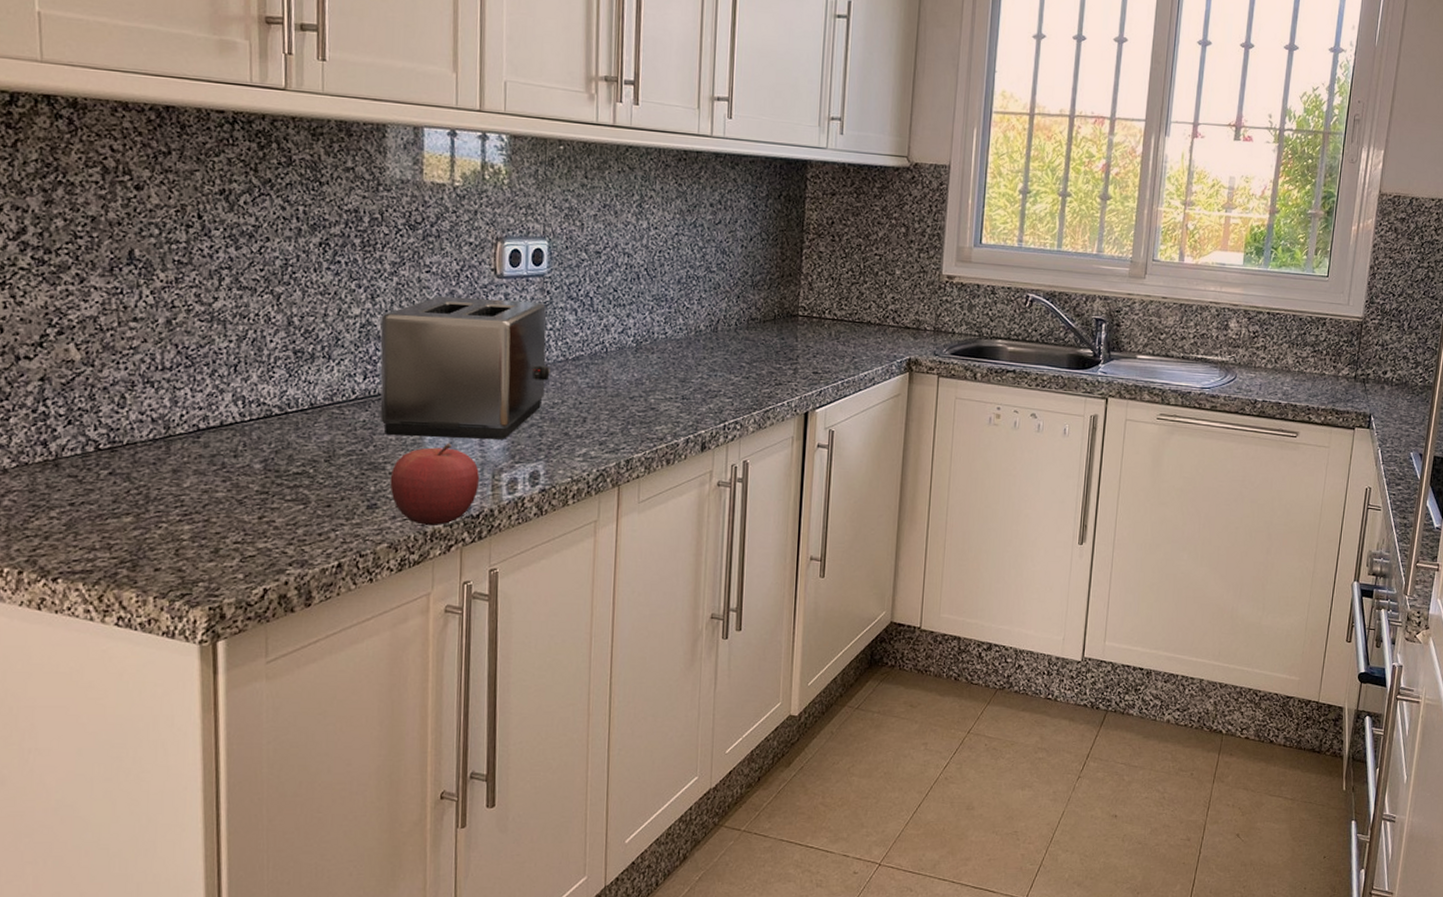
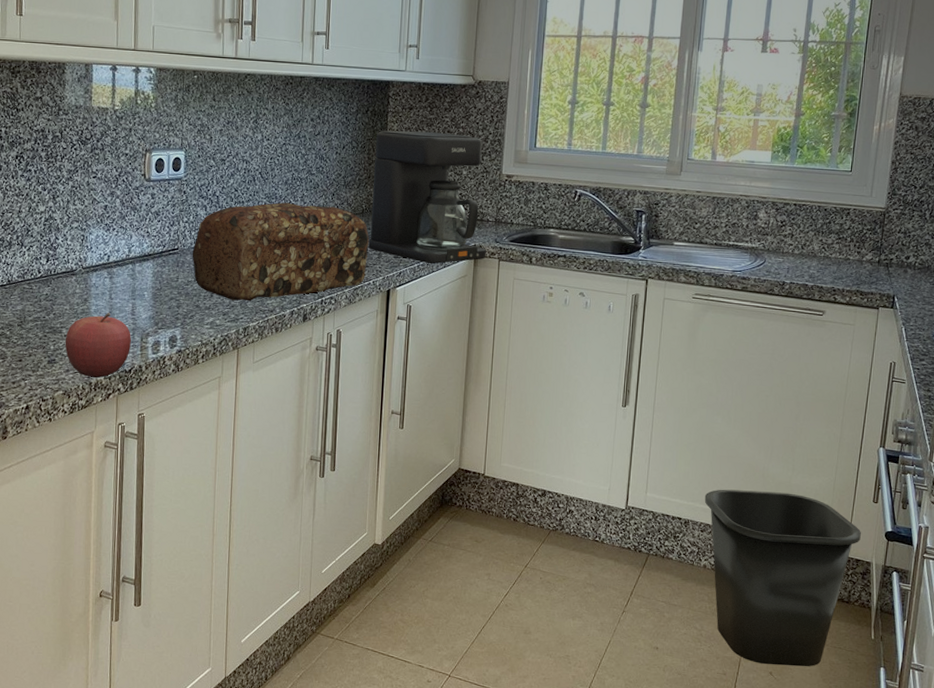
toaster: present [380,295,550,440] -> none [58,196,186,310]
bread loaf: none [558,306,783,427] -> present [192,202,370,301]
coffee maker: none [781,219,923,381] -> present [368,130,486,264]
waste bin: none [1168,634,1334,826] -> present [704,489,861,667]

